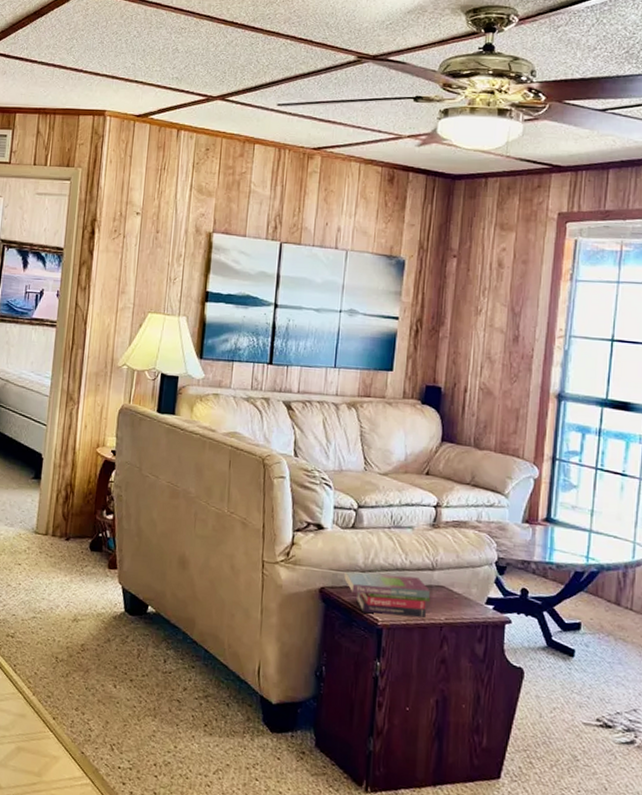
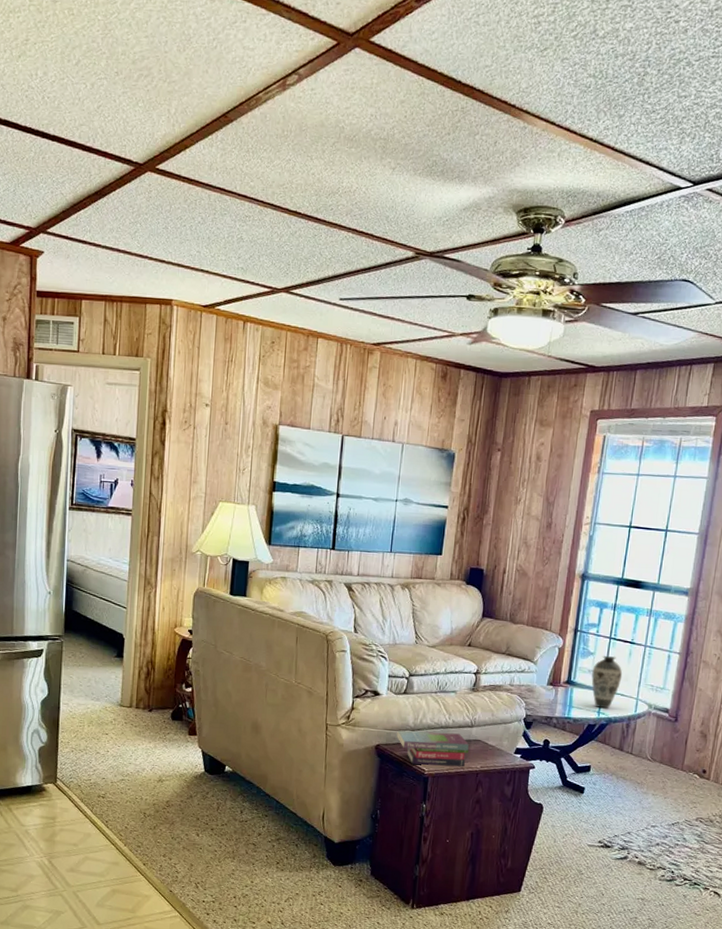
decorative vase: none [576,488,614,553] -> present [591,655,623,708]

